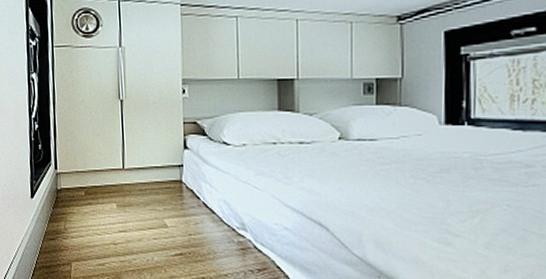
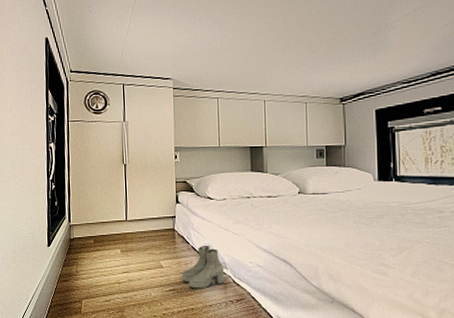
boots: none [190,201,244,255] -> present [182,245,225,289]

